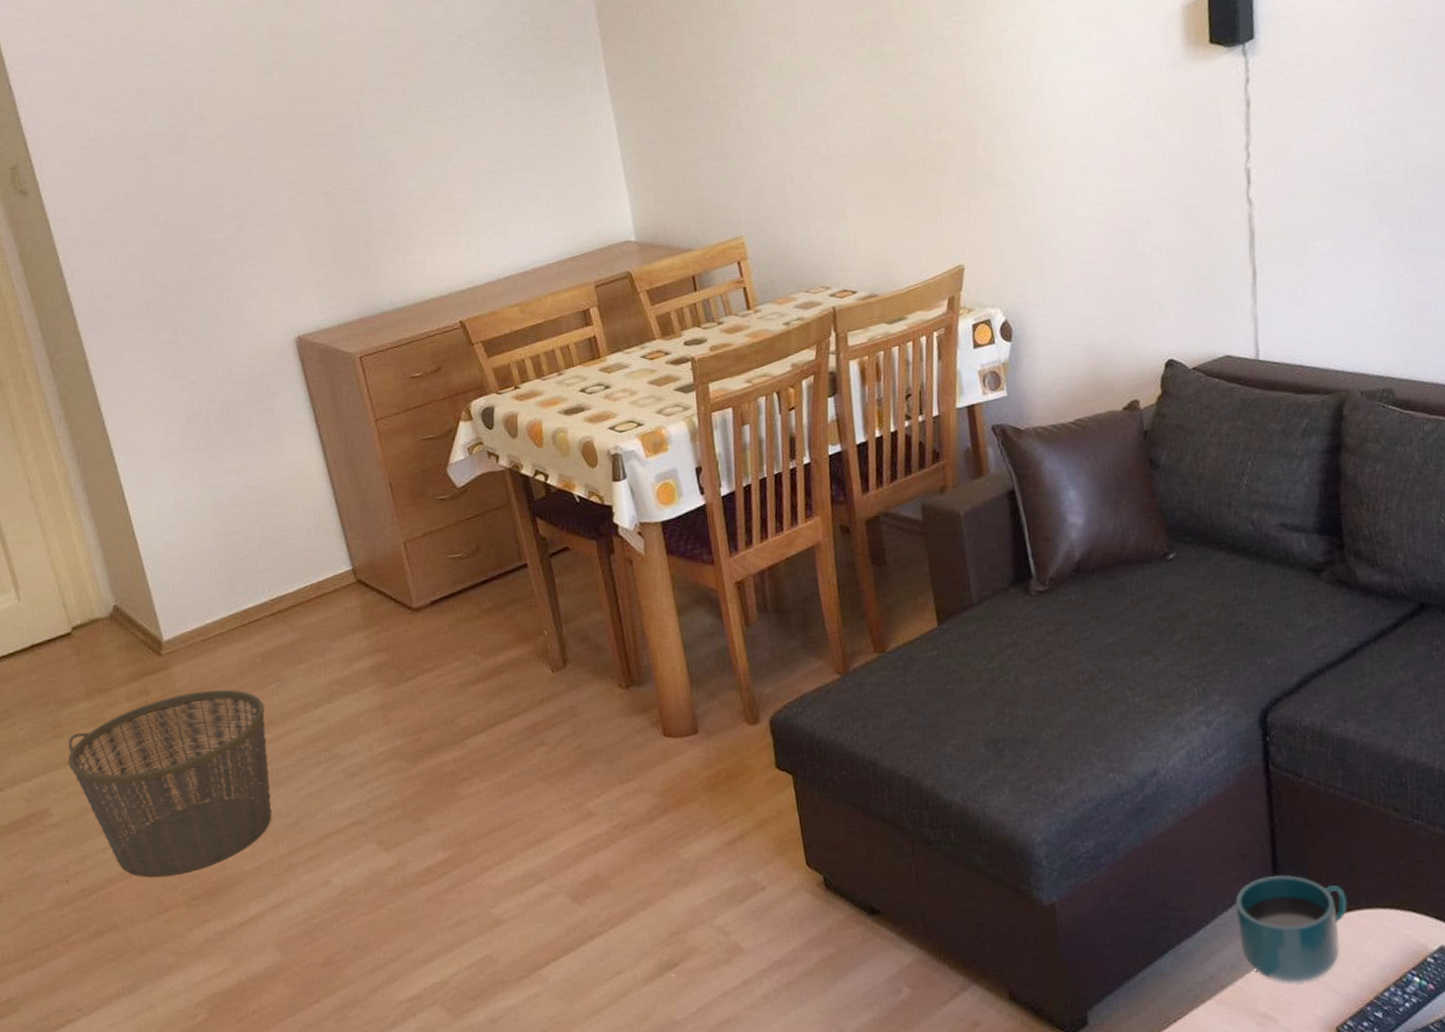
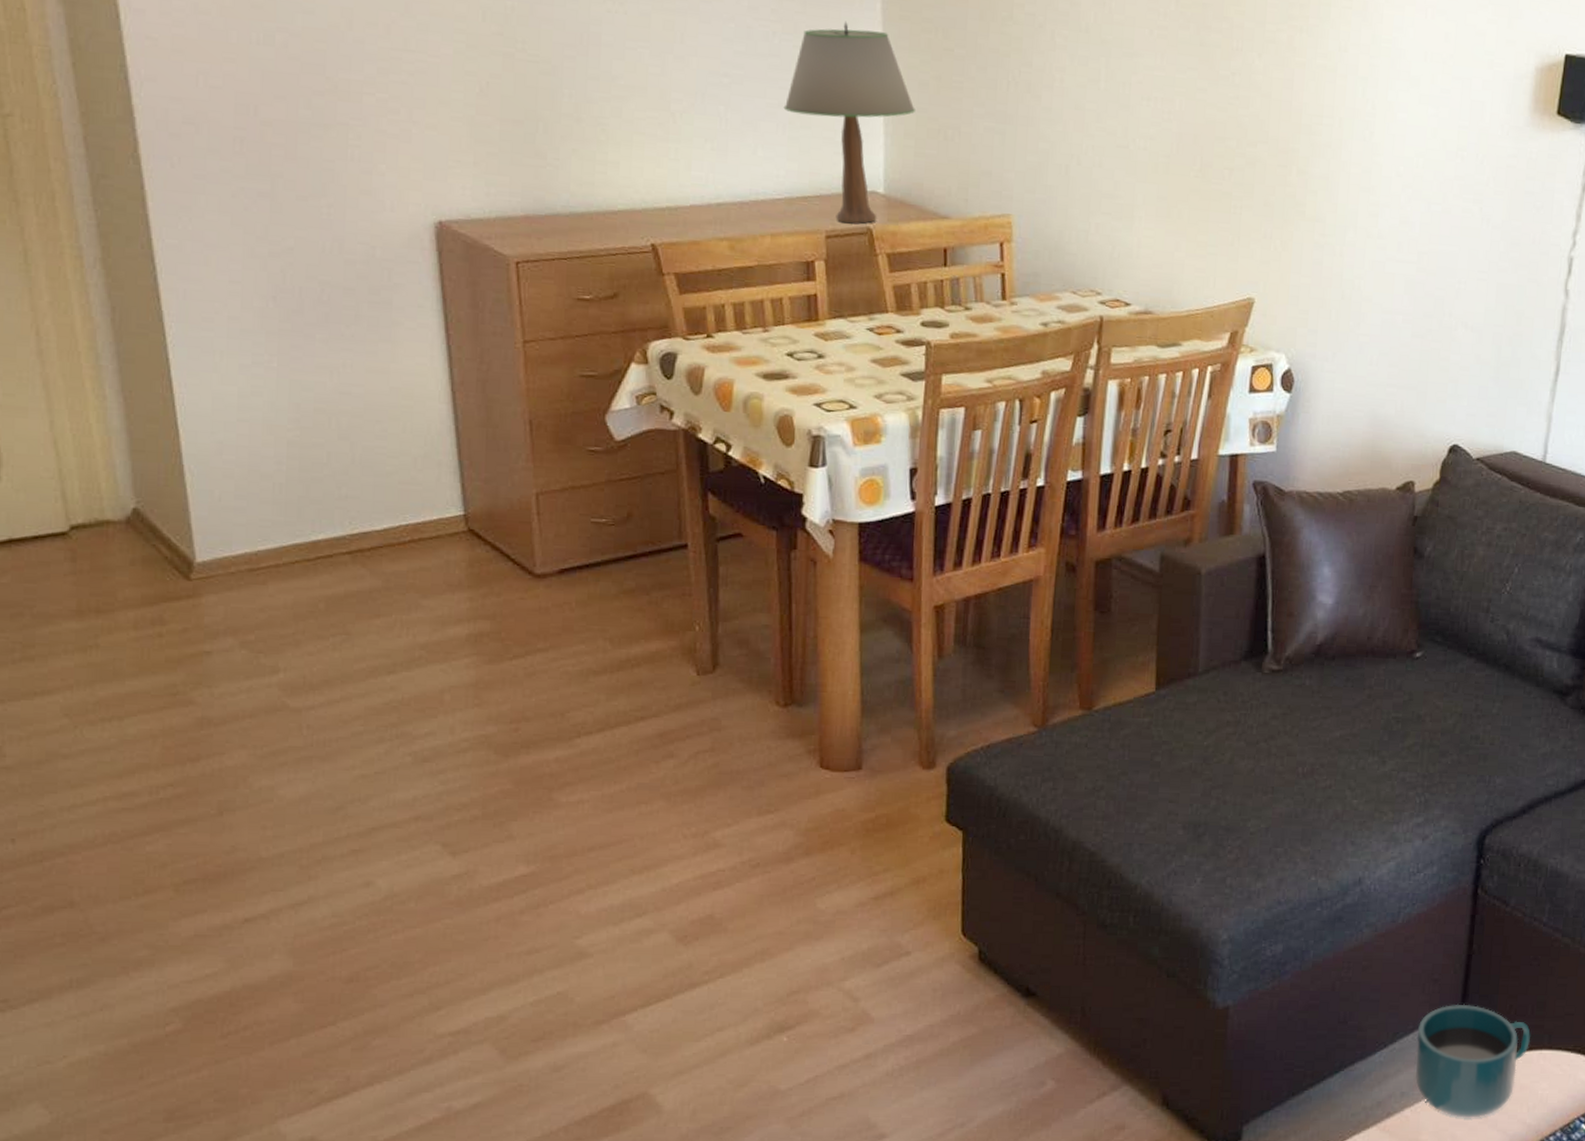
basket: present [67,689,272,877] -> none [37,631,321,852]
table lamp: none [544,105,650,272] -> present [783,21,917,224]

